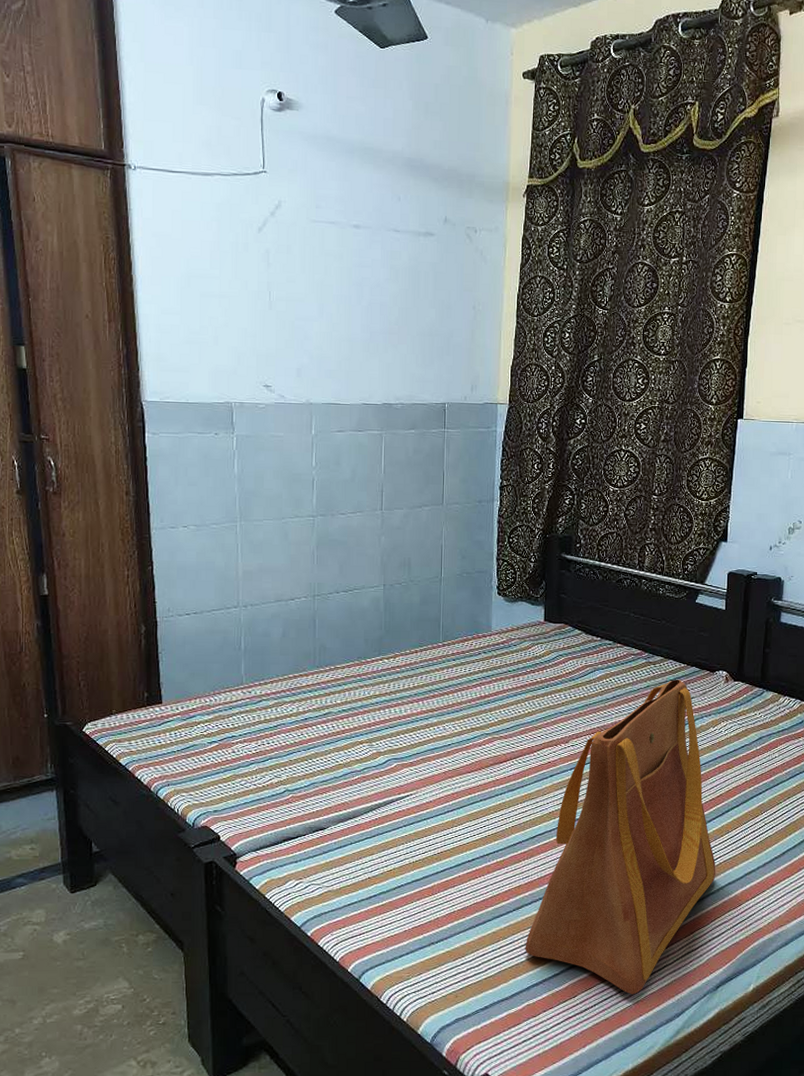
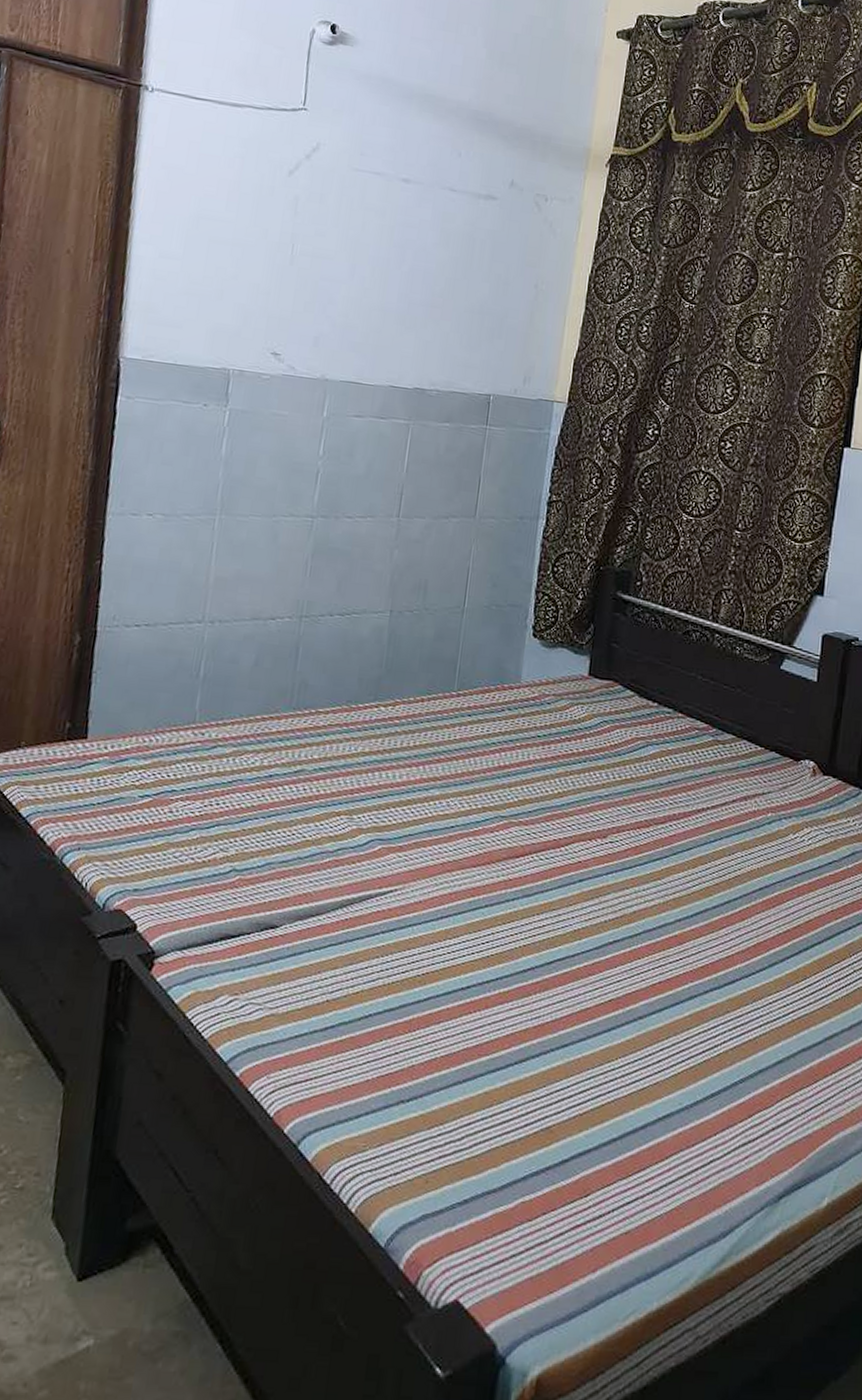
tote bag: present [525,680,716,995] -> none [525,766,787,1200]

